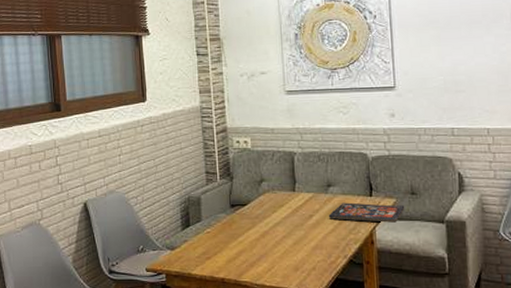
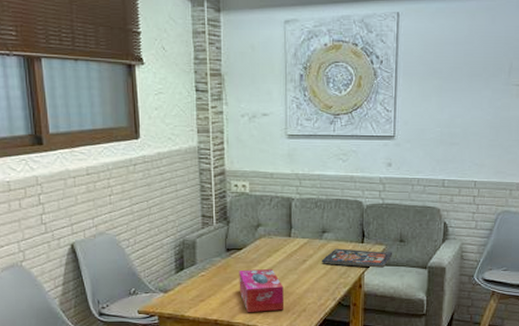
tissue box: none [244,224,292,270] -> present [239,268,284,312]

